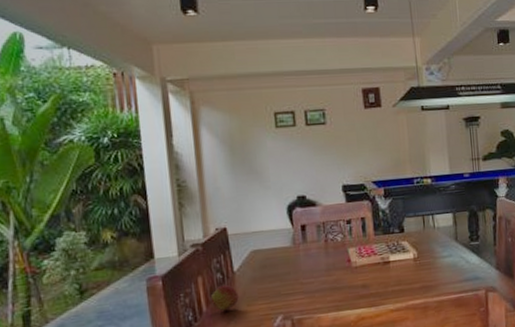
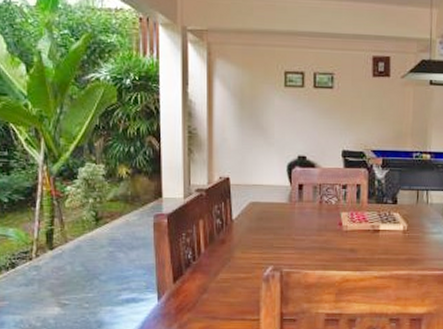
apple: present [210,284,239,312] -> none [209,230,235,255]

